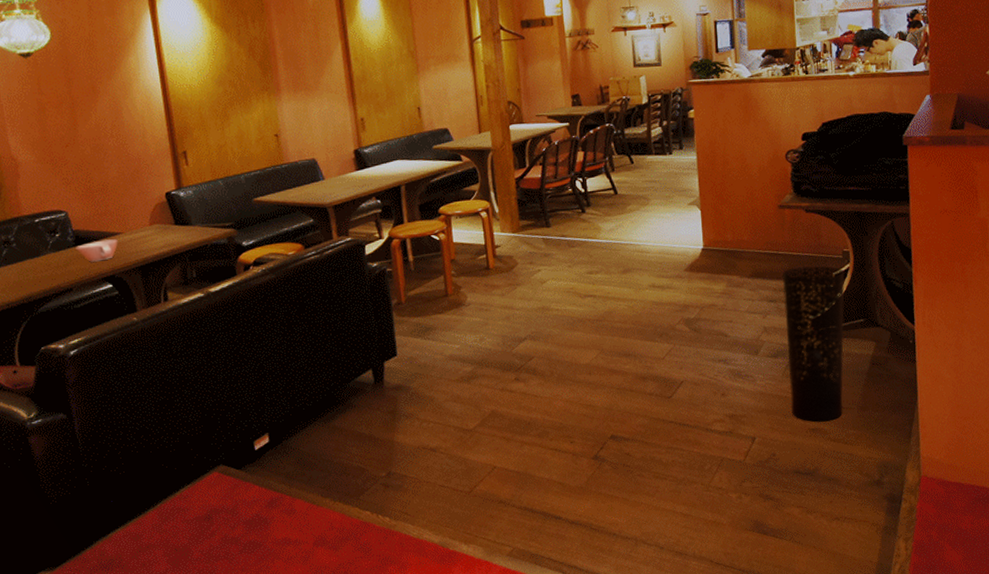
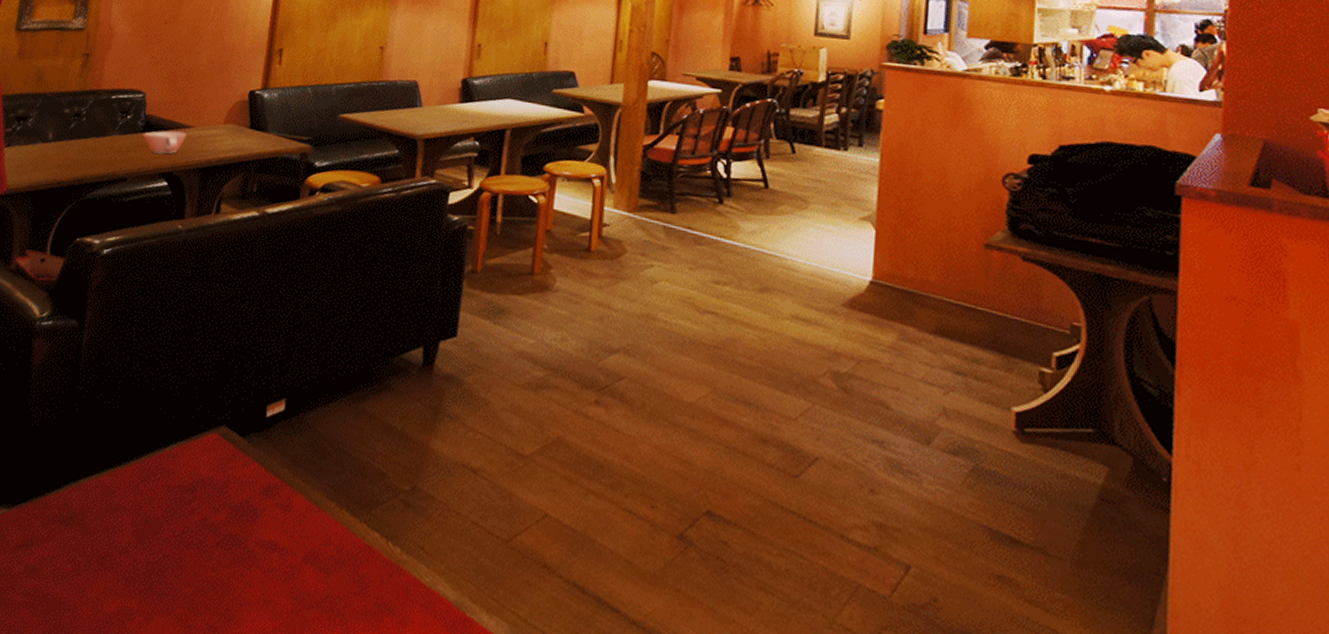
umbrella stand: present [782,266,845,422] -> none [970,333,1071,571]

